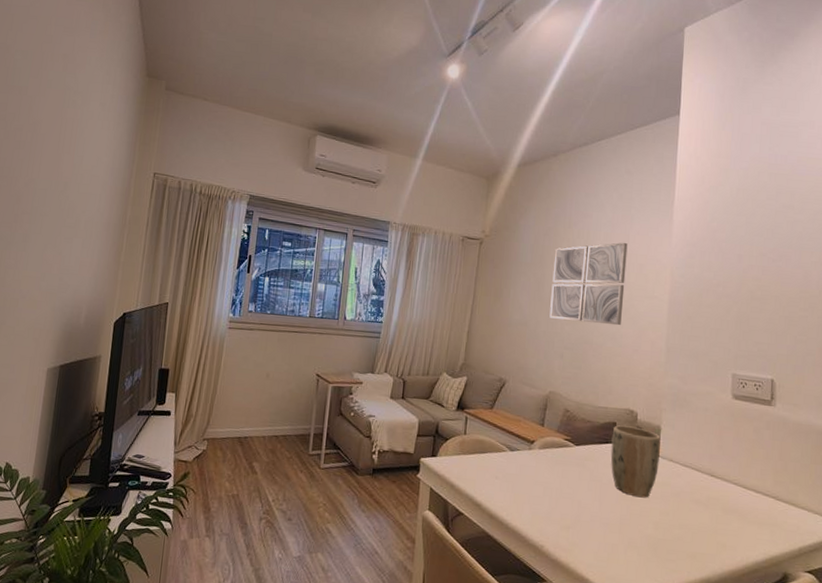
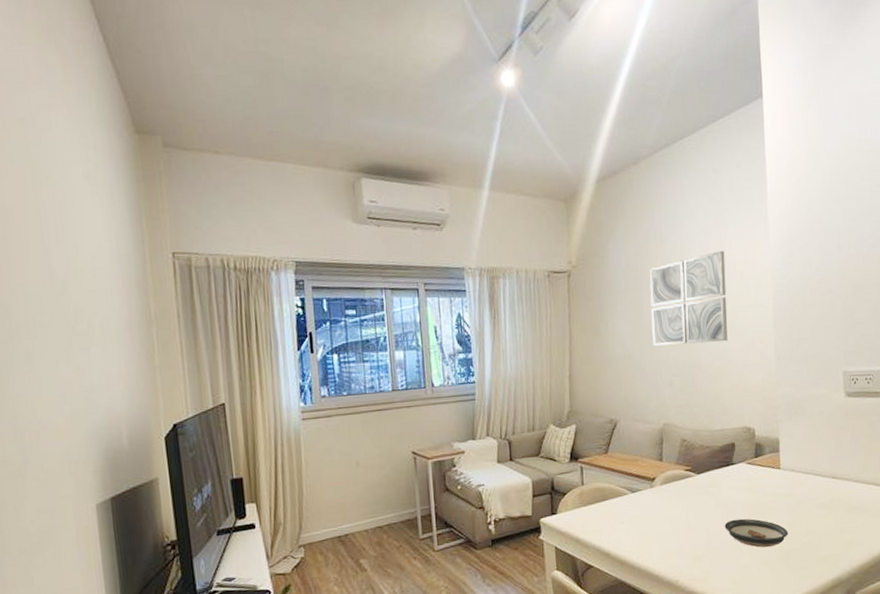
saucer: none [596,496,660,532] -> present [724,518,788,548]
plant pot: present [610,425,661,498] -> none [732,444,781,514]

